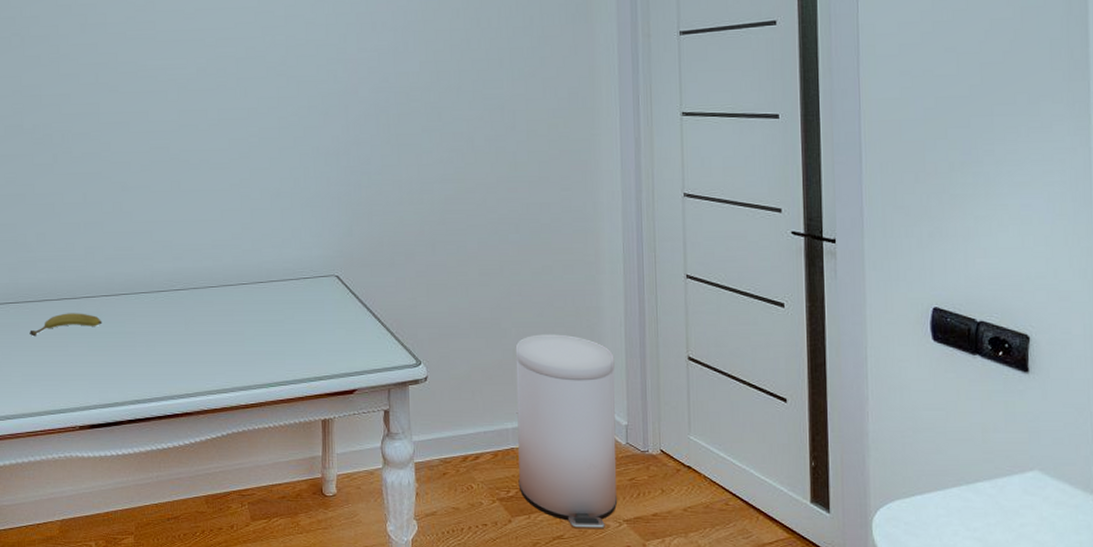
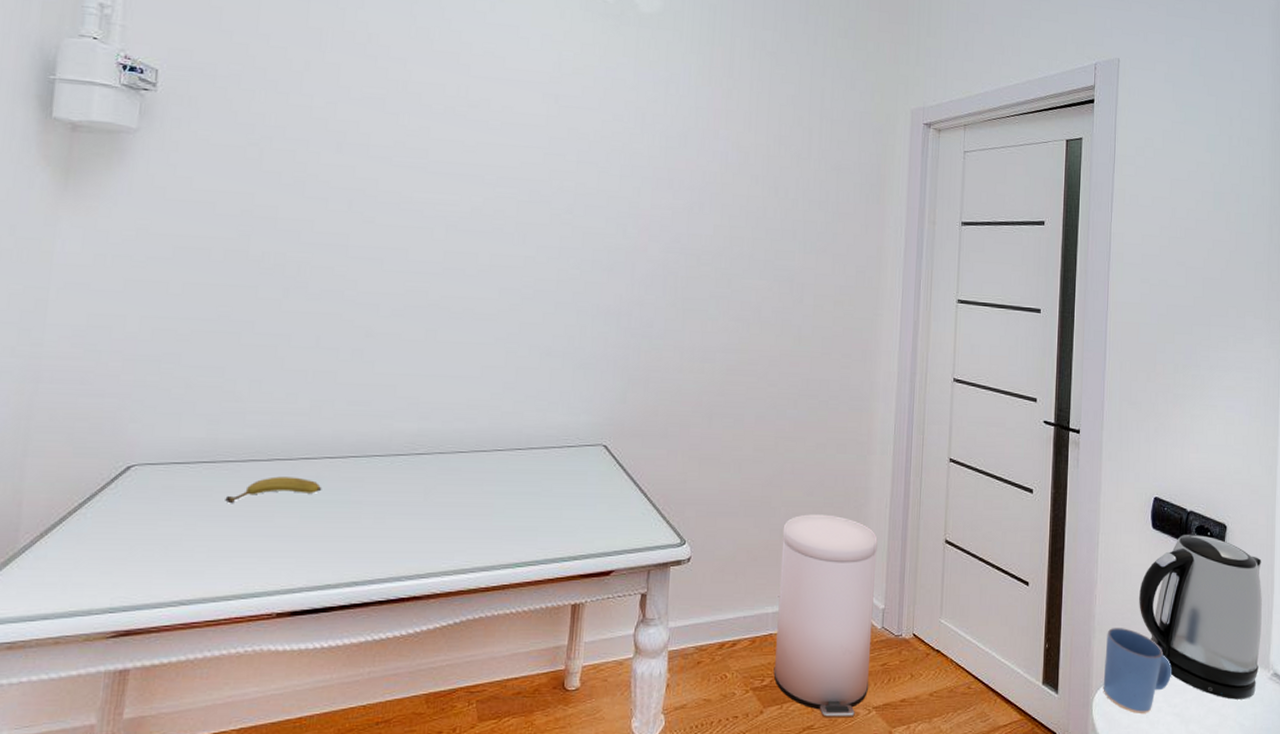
mug: none [883,446,968,536] -> present [1103,628,1172,713]
kettle: none [921,347,1084,526] -> present [1139,535,1262,700]

